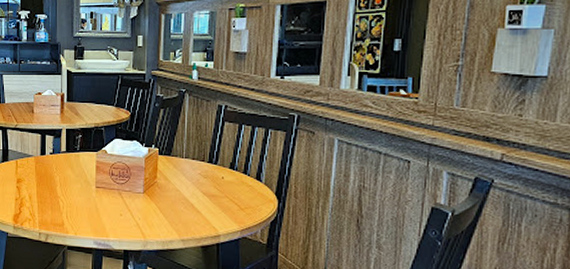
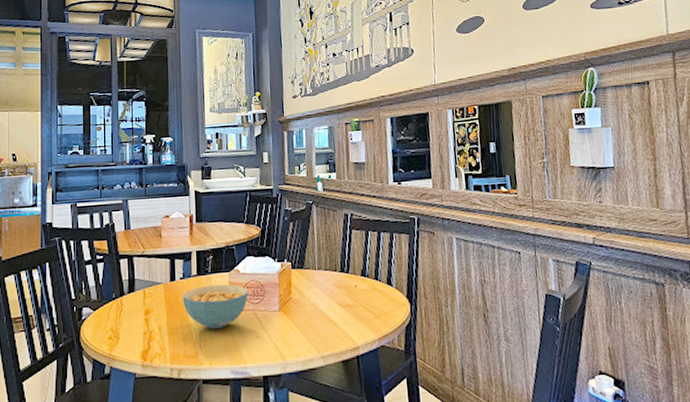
cereal bowl: none [52,162,114,203] -> present [182,284,248,330]

